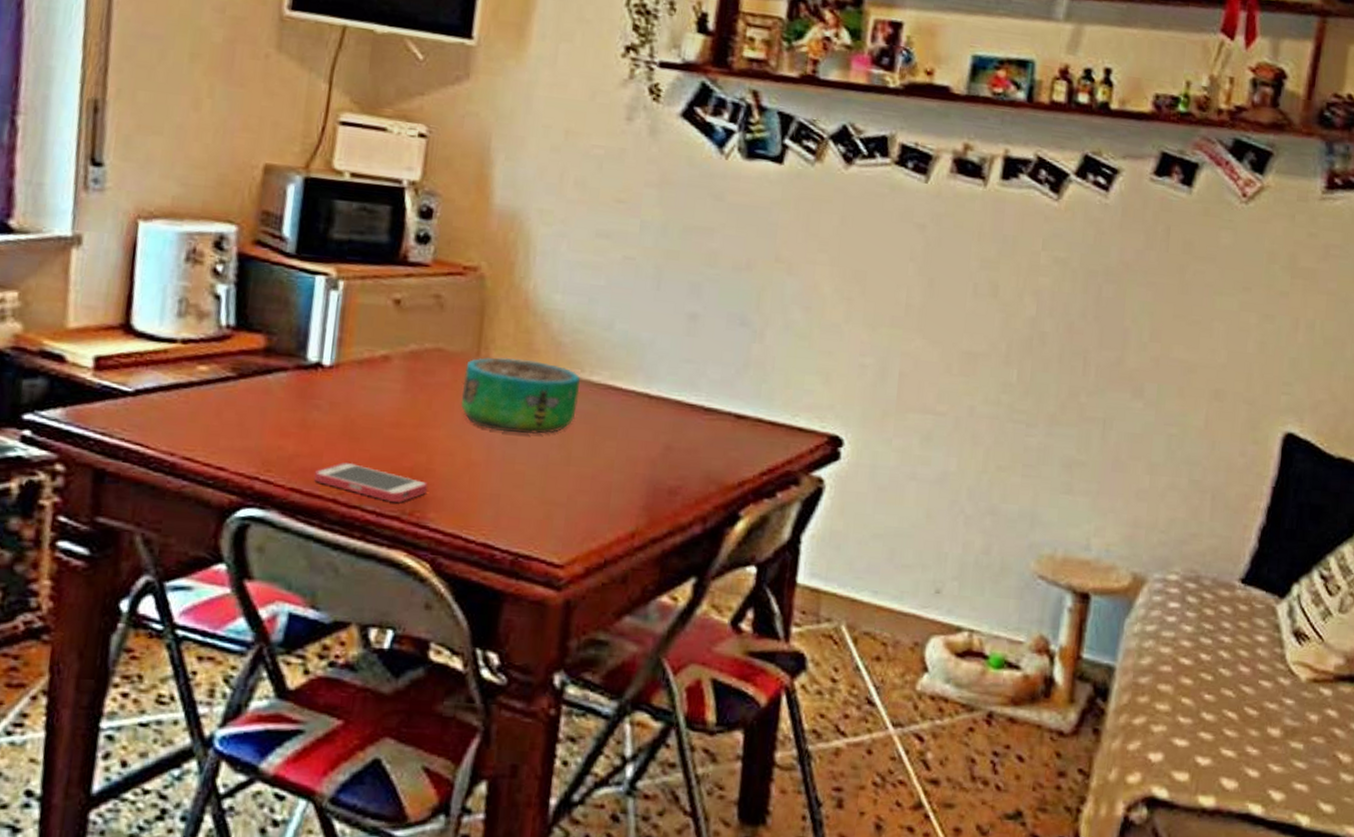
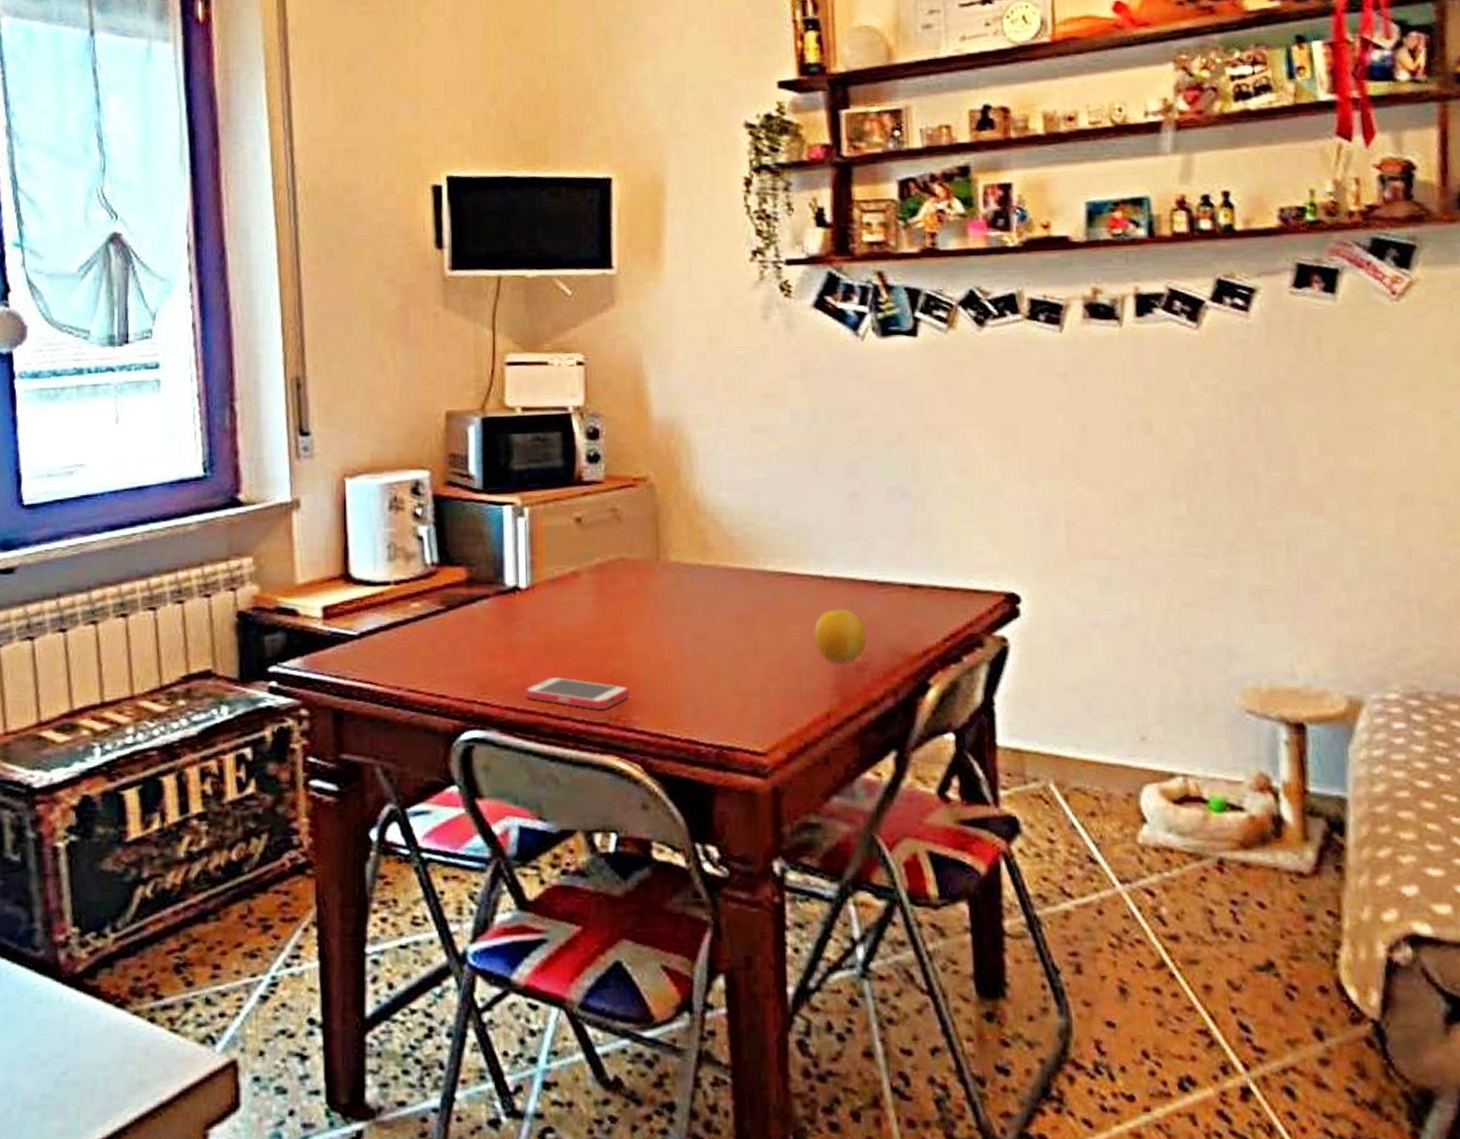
decorative bowl: present [460,357,581,434] -> none [647,558,757,629]
fruit: none [630,429,684,484] -> present [814,609,867,664]

